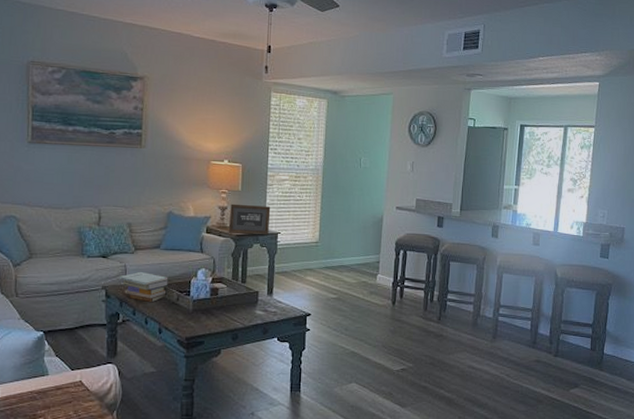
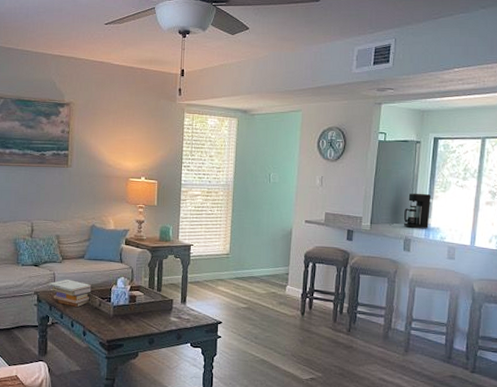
picture frame: present [229,203,271,234] -> none [146,217,184,246]
coffee maker: none [491,179,518,215] -> present [403,193,432,228]

